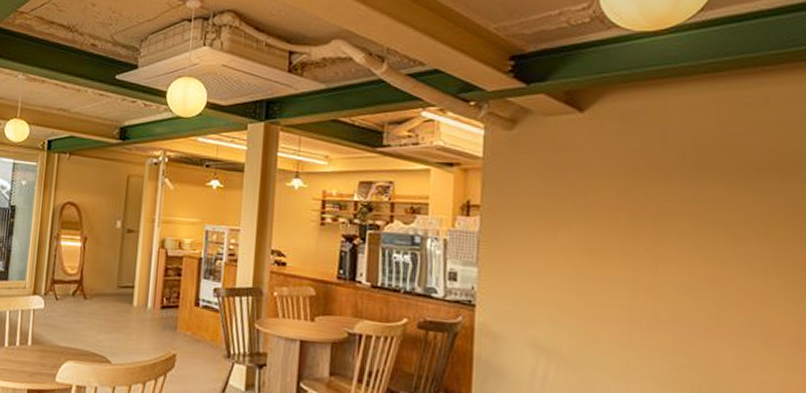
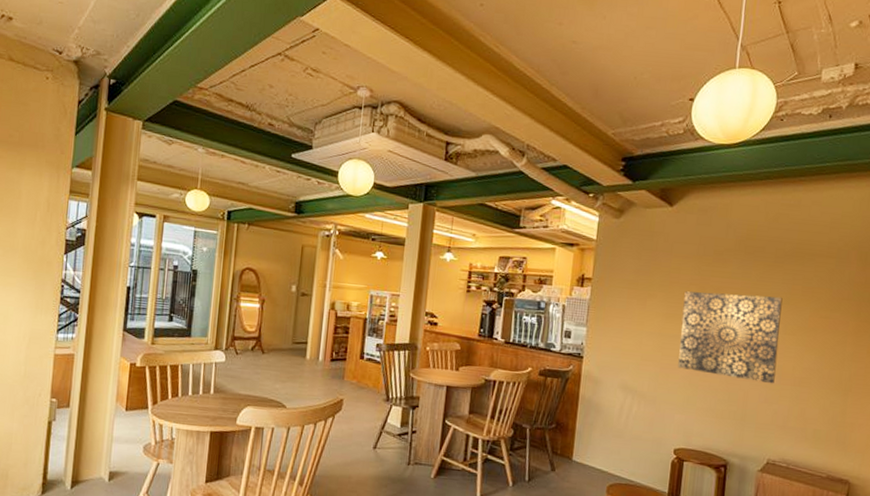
wall art: none [609,219,757,345] -> present [678,291,783,384]

